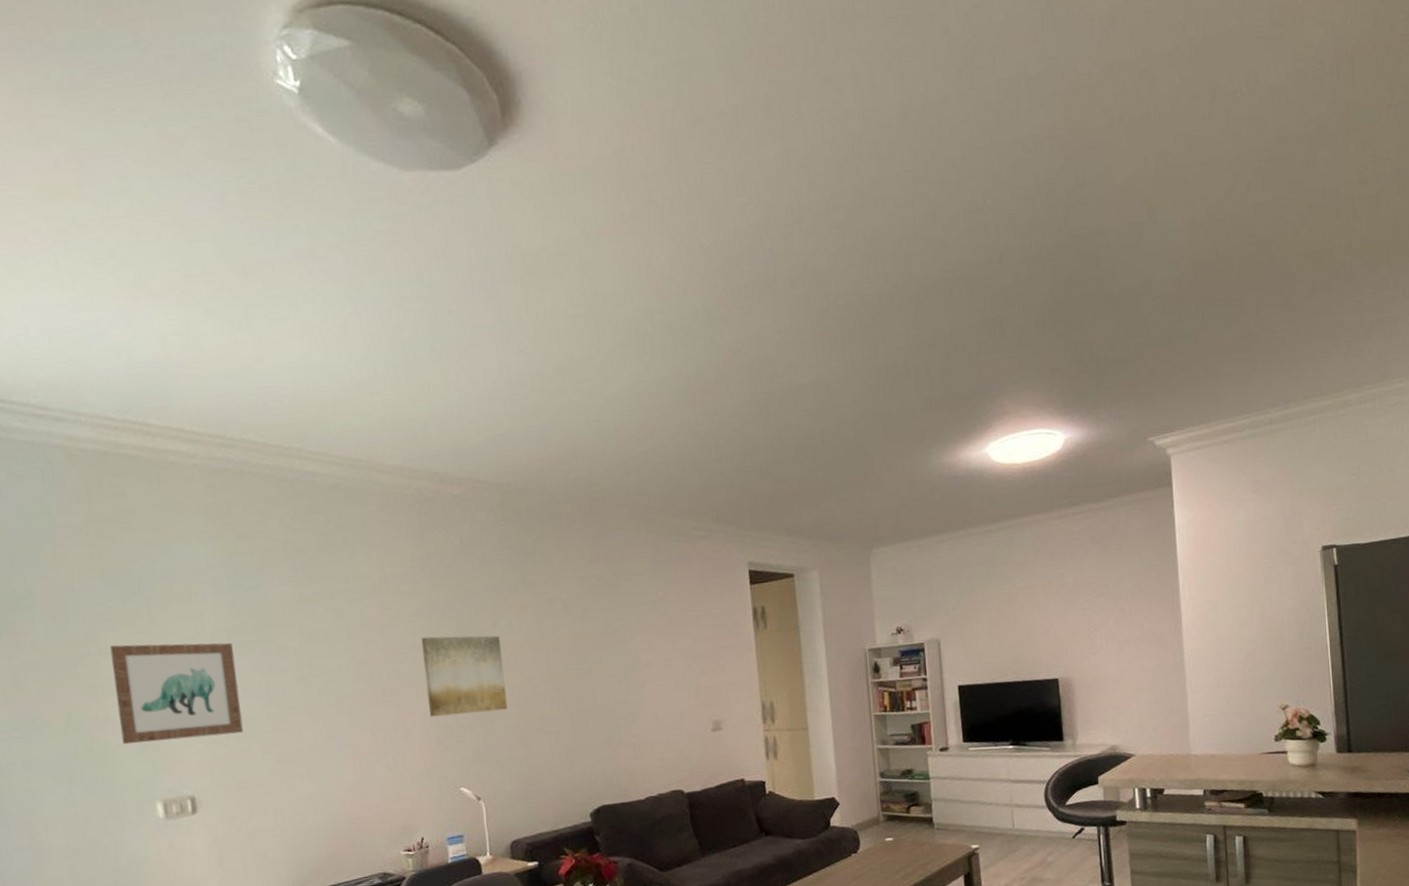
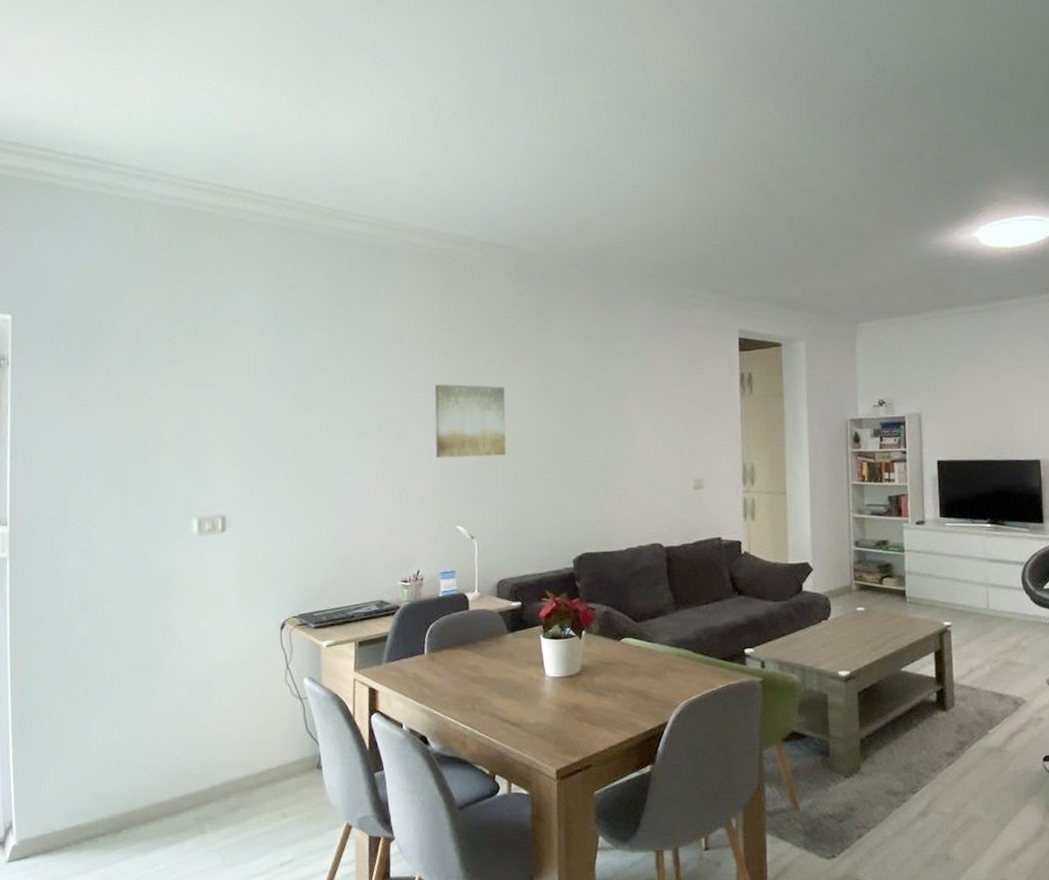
wall art: present [109,642,244,744] -> none [170,376,273,465]

